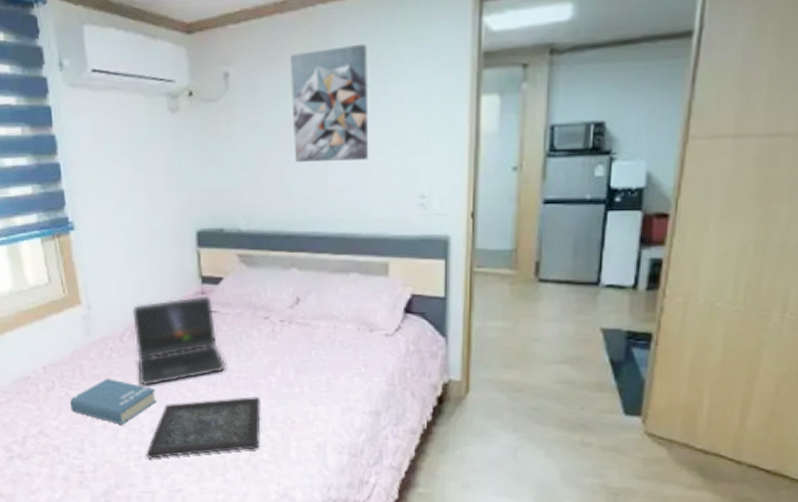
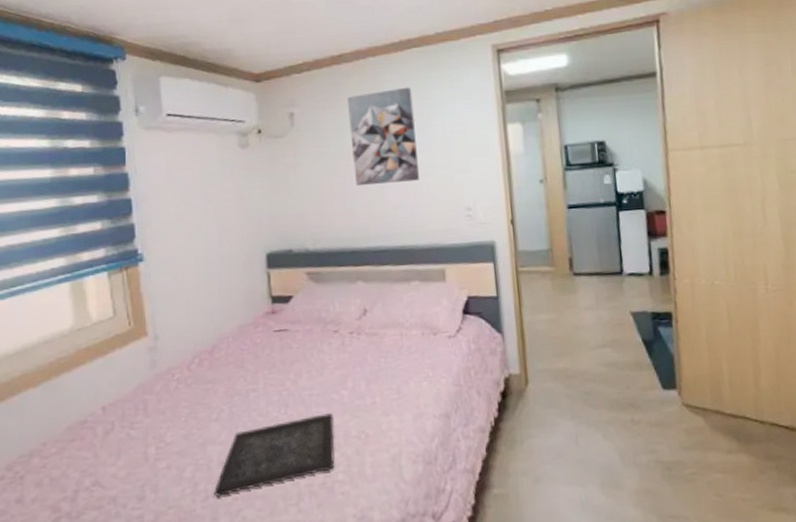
book: present [69,379,157,425] -> none [130,412,226,462]
laptop computer: present [132,295,226,386] -> none [201,315,298,416]

